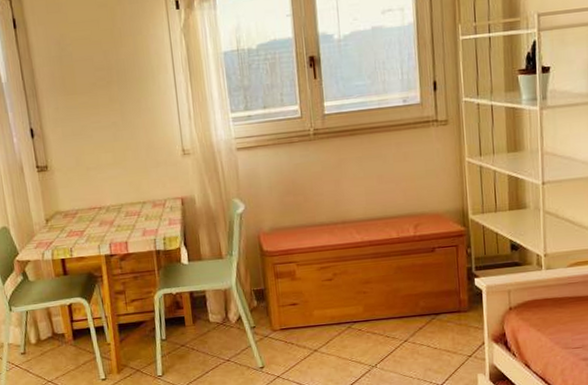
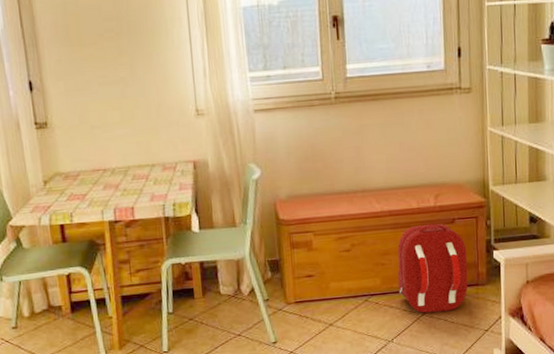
backpack: none [378,252,450,340] -> present [397,223,468,313]

